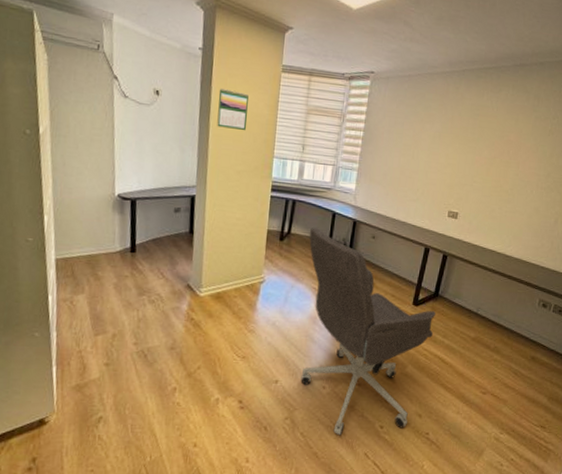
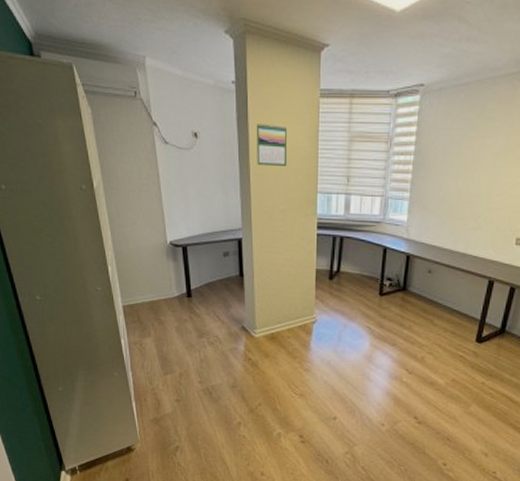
office chair: present [301,227,436,436] -> none [359,263,502,471]

